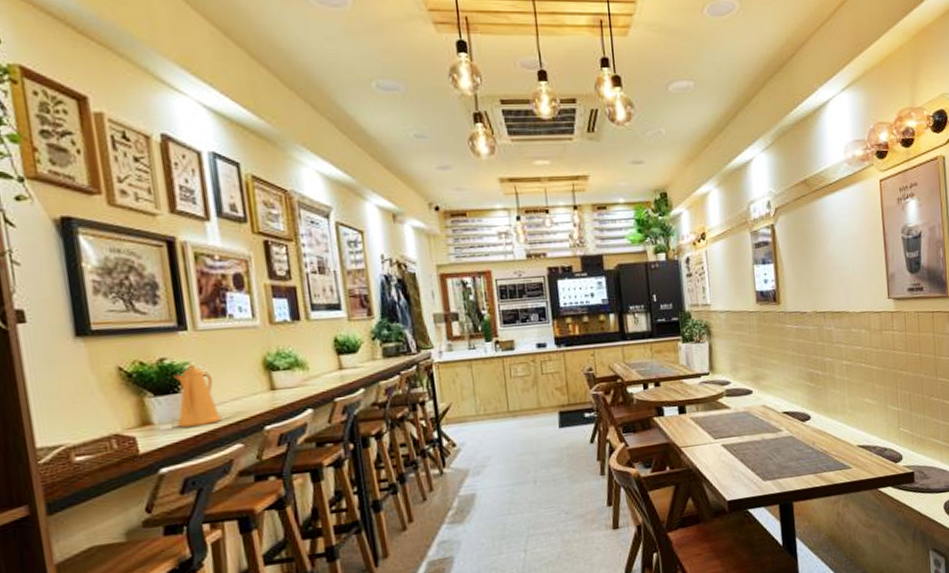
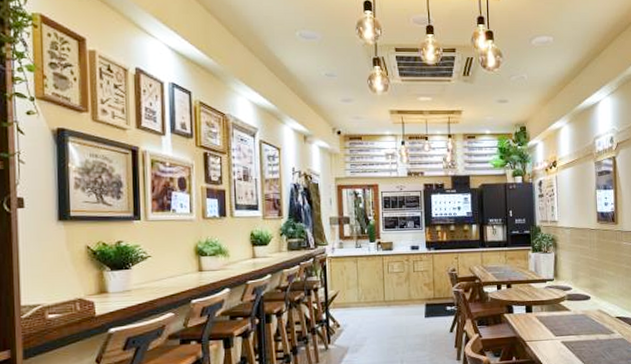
coffee pot: present [173,364,222,428] -> none [126,247,160,298]

